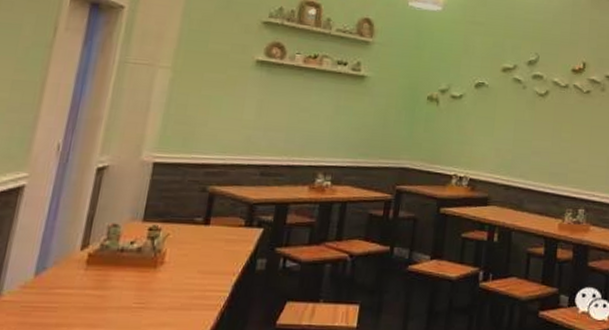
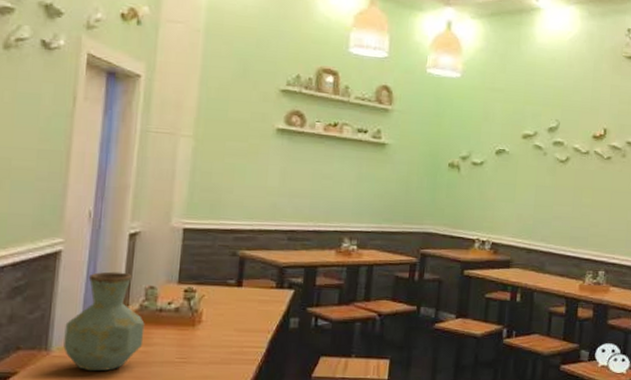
vase: none [15,208,104,318] -> present [63,271,145,372]

